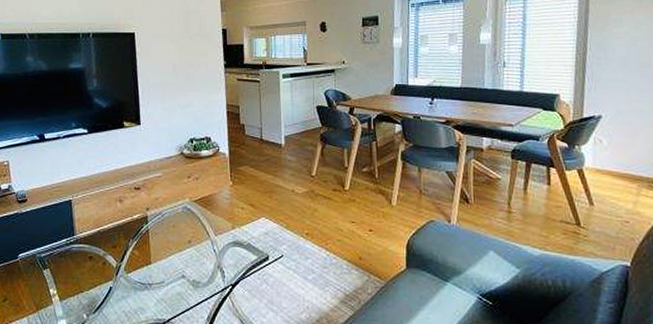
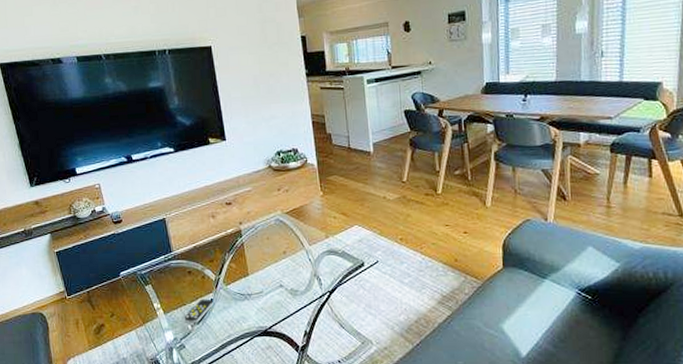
remote control: none [80,286,112,312] -> present [184,299,213,323]

